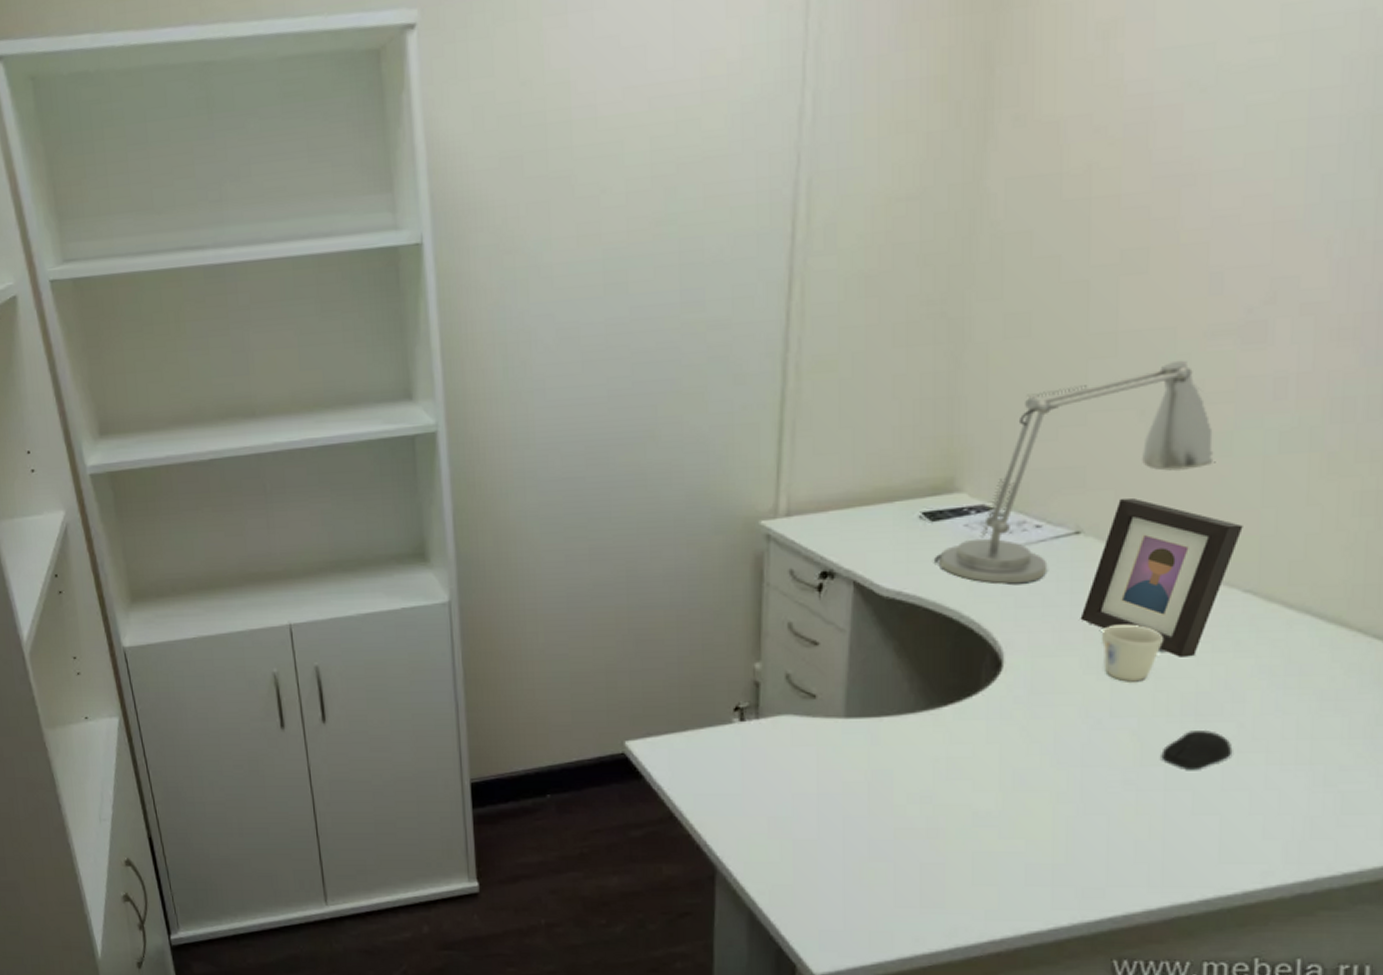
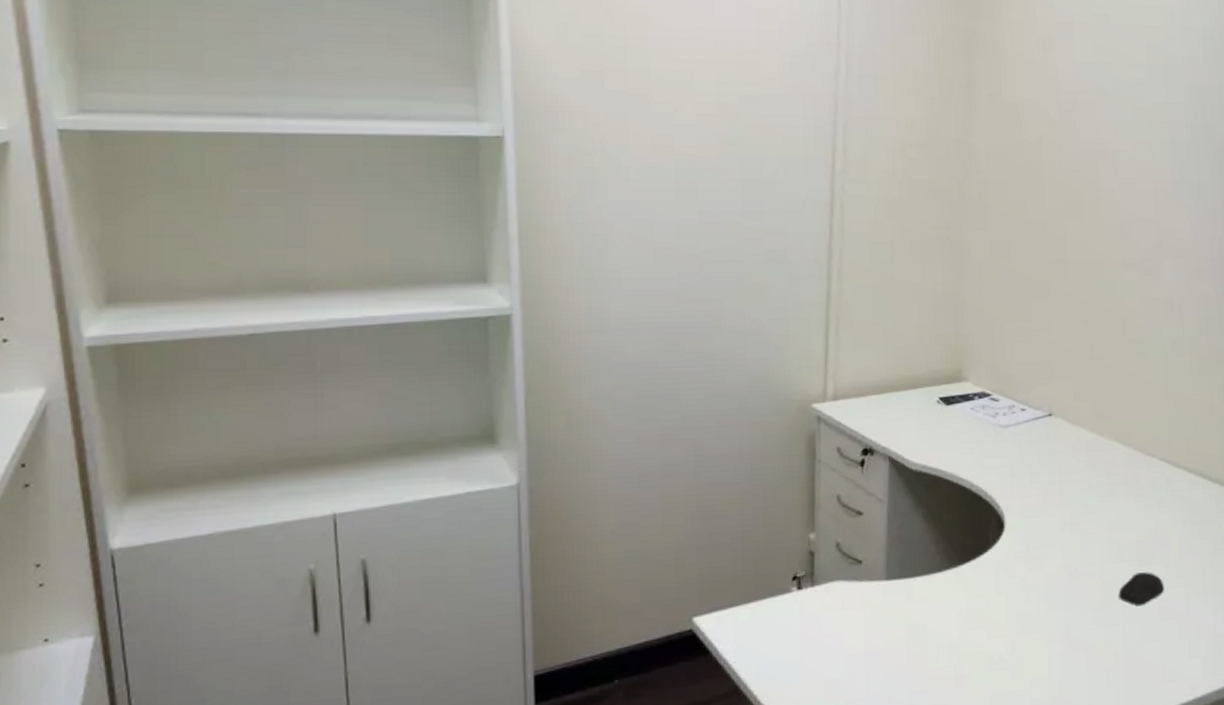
desk lamp: present [935,360,1216,584] -> none [950,284,1135,458]
picture frame: present [1080,497,1243,657] -> none [1056,387,1156,514]
mug: present [1102,624,1163,682] -> none [1072,488,1113,536]

